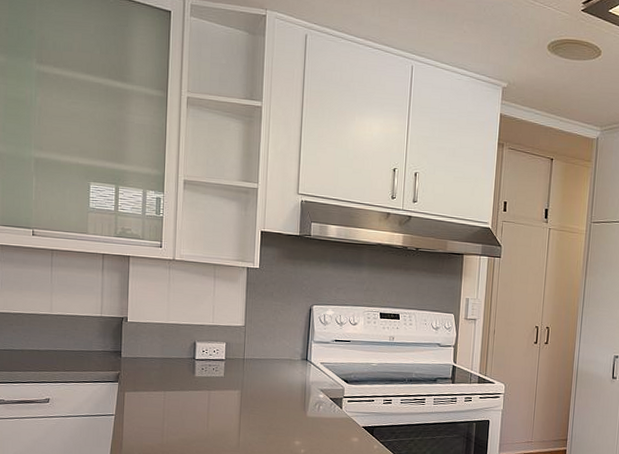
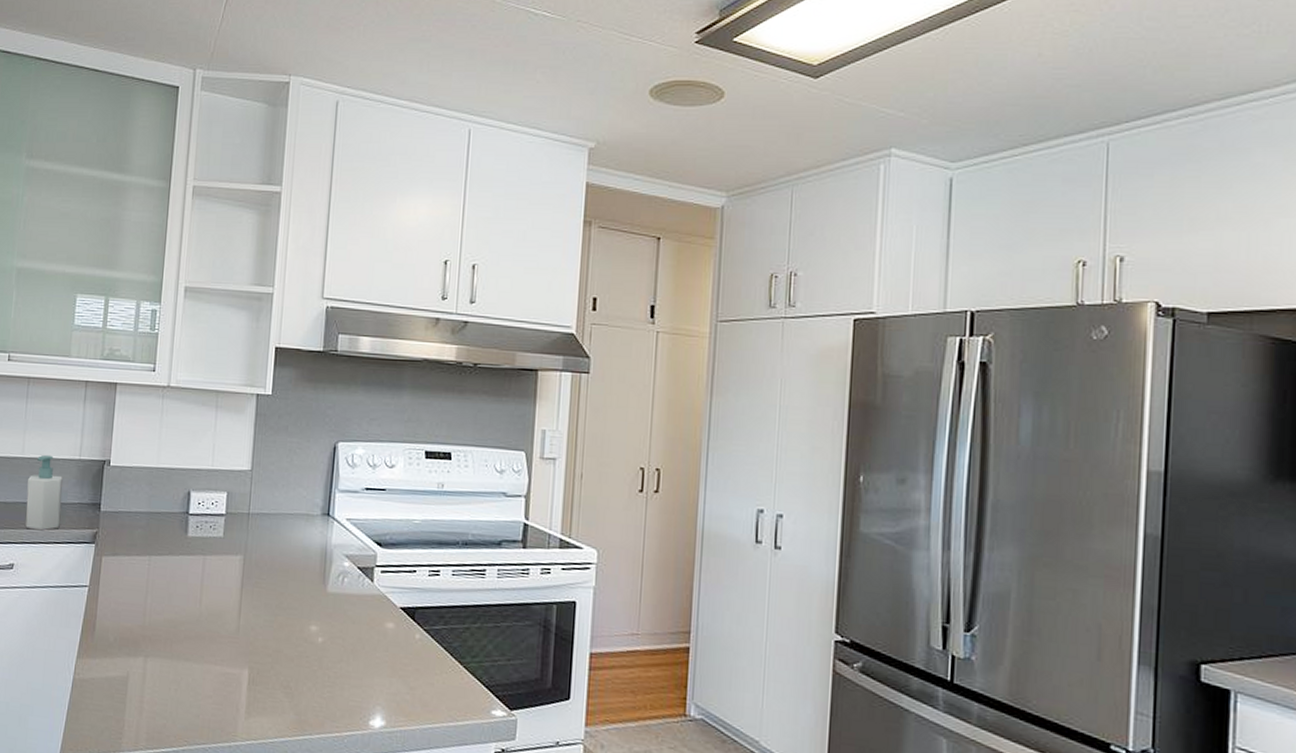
soap bottle: none [57,312,88,373] -> present [25,454,63,531]

